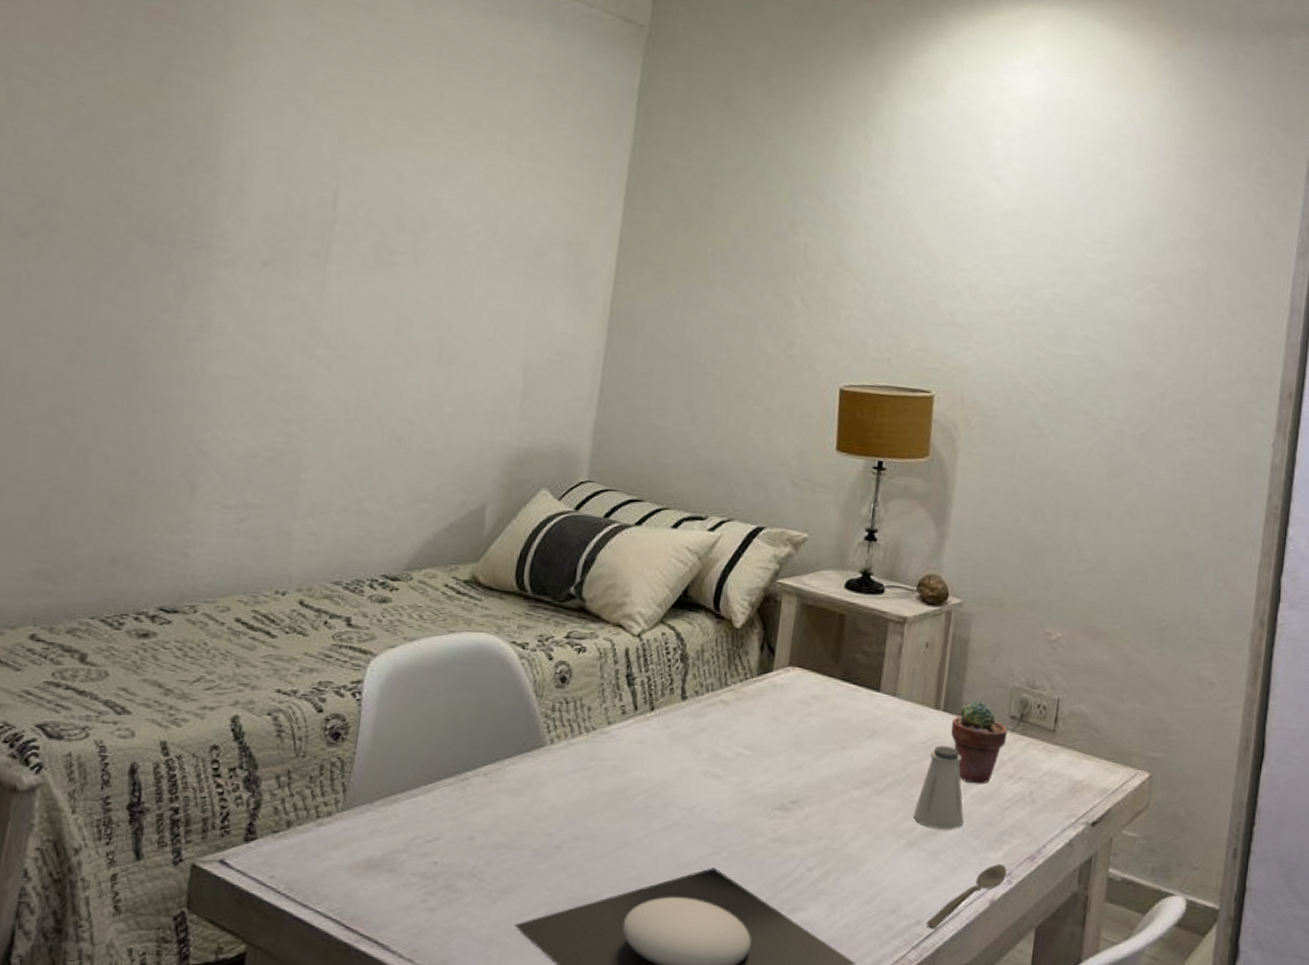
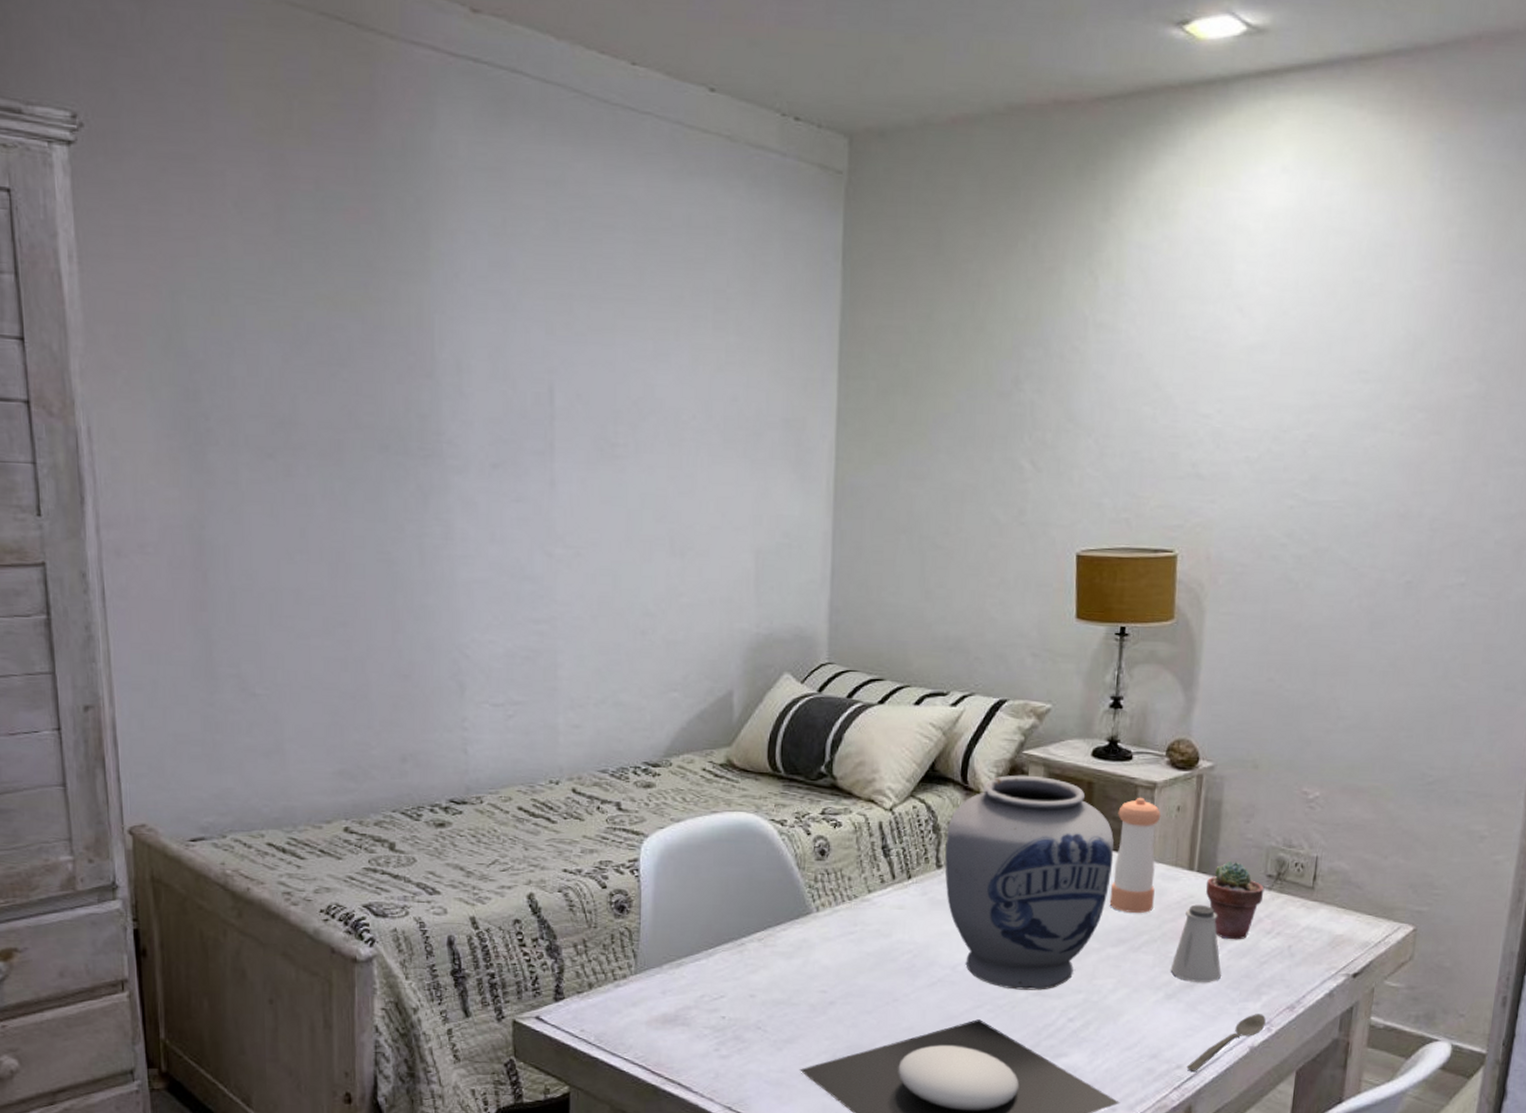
vase: none [689,604,863,836] -> present [944,775,1114,990]
pepper shaker: none [855,631,910,753] -> present [1109,797,1161,913]

